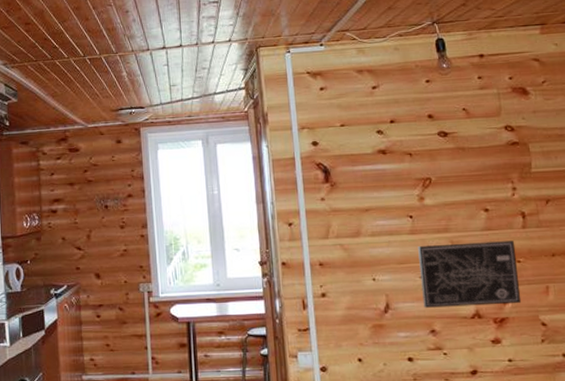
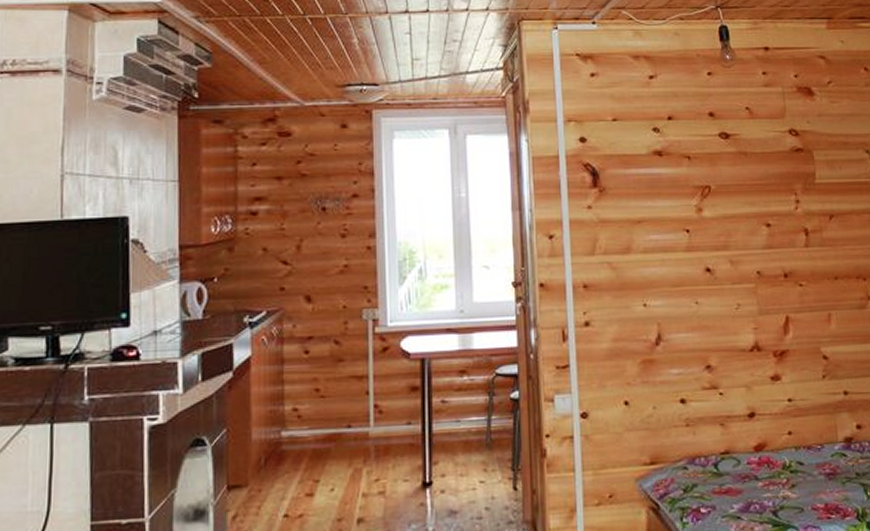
wall art: present [418,241,522,308] -> none [694,261,803,339]

